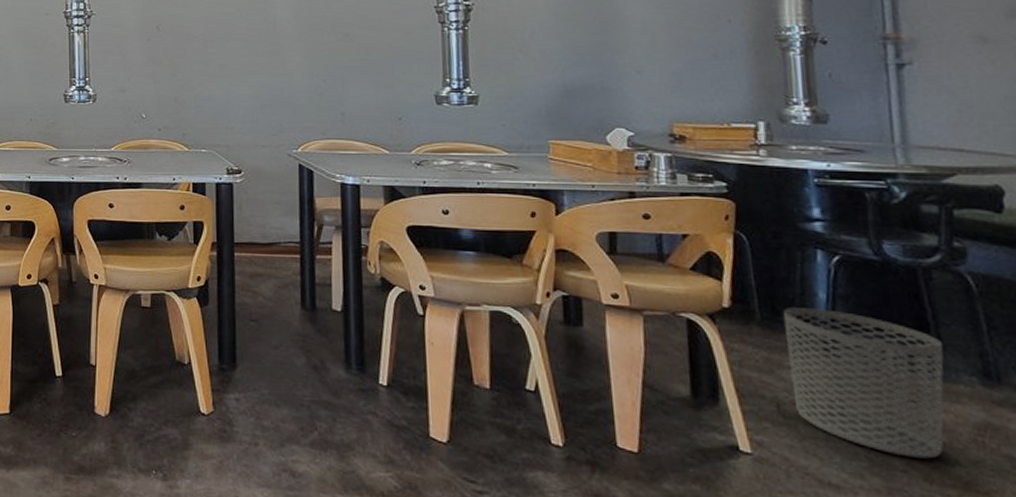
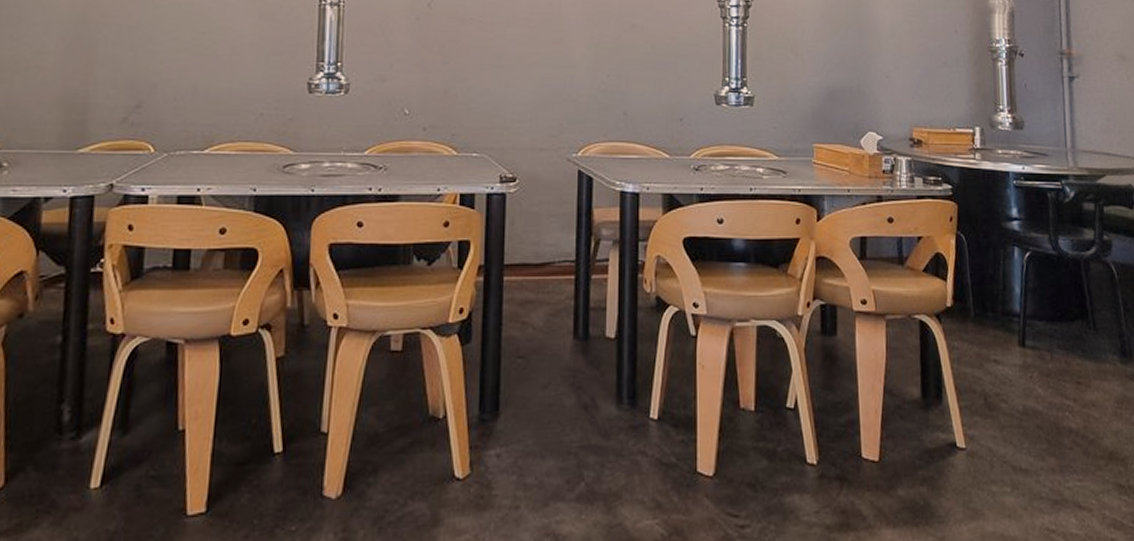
waste bin: present [783,307,944,459] -> none [990,303,1097,435]

